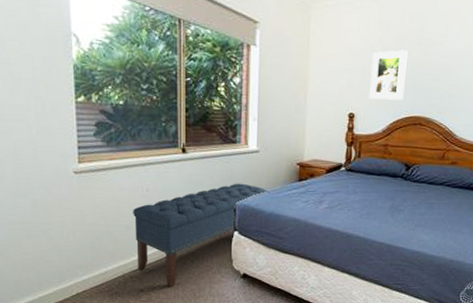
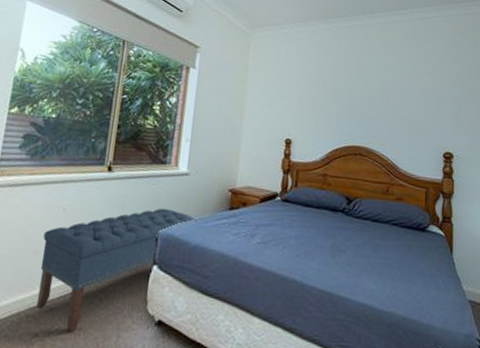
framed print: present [369,50,408,100] -> none [306,79,345,129]

